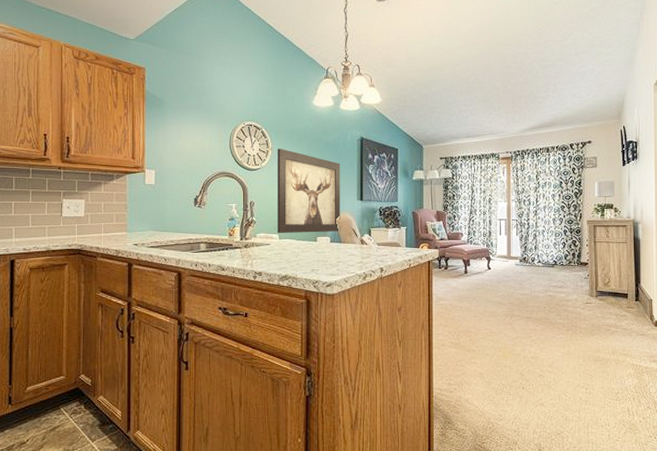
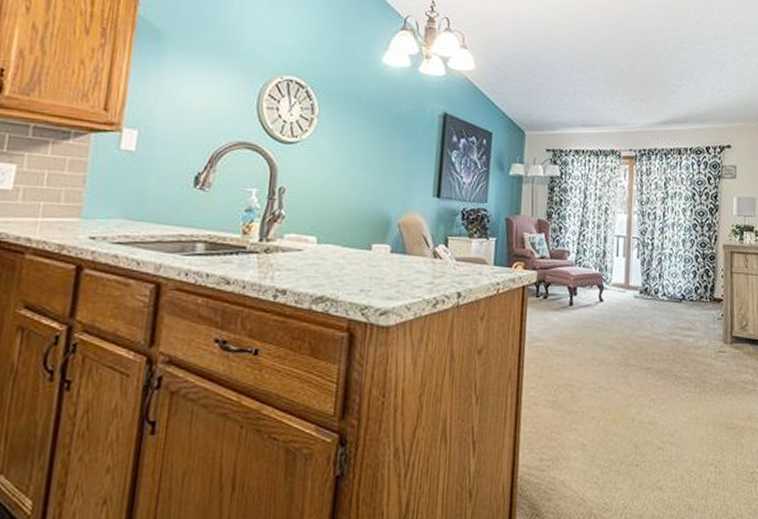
wall art: present [277,148,341,234] -> none [315,116,414,239]

